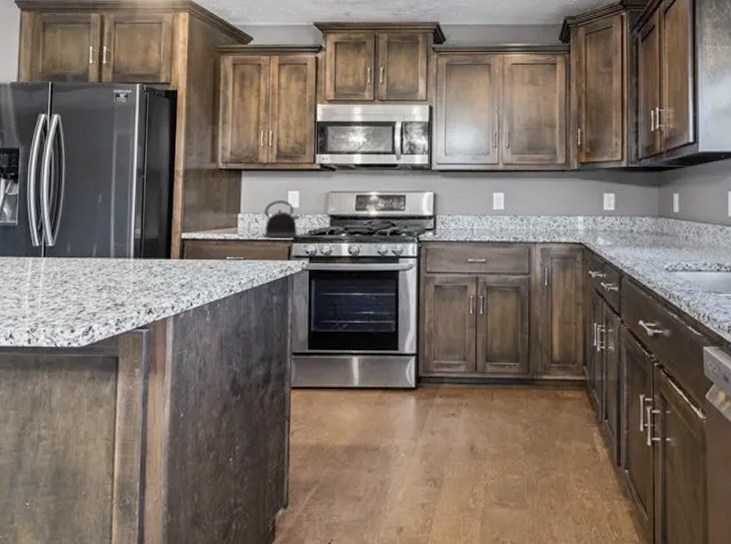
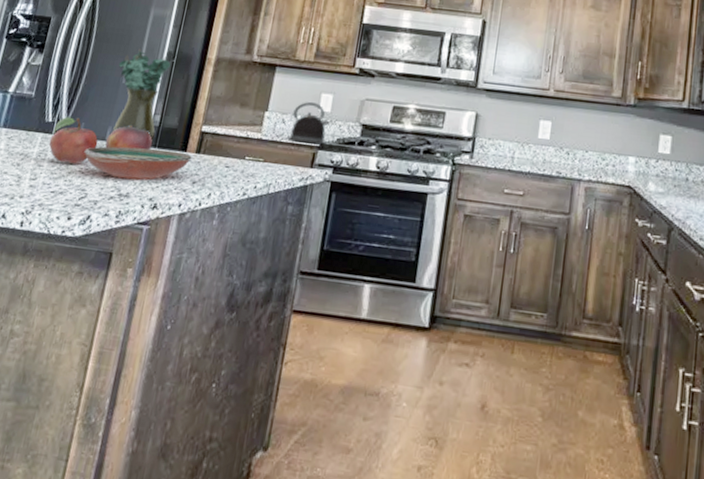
fruit: none [40,239,86,282] -> present [48,116,98,165]
decorative bowl: none [75,259,177,290] -> present [84,146,192,180]
vase: none [92,168,142,253] -> present [112,48,171,141]
fruit: none [94,241,138,264] -> present [105,125,153,151]

